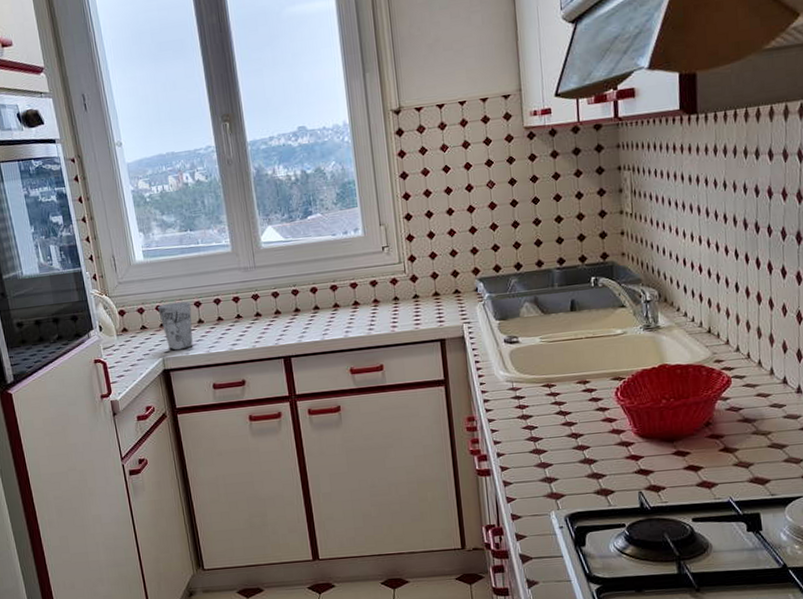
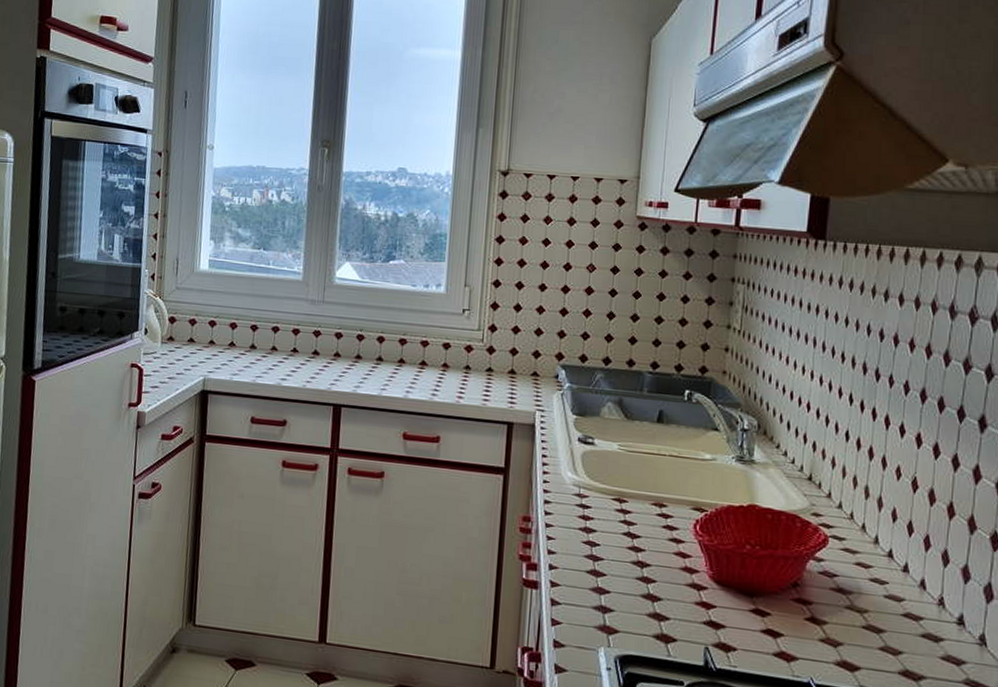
cup: present [158,301,193,351] -> none [211,320,247,374]

